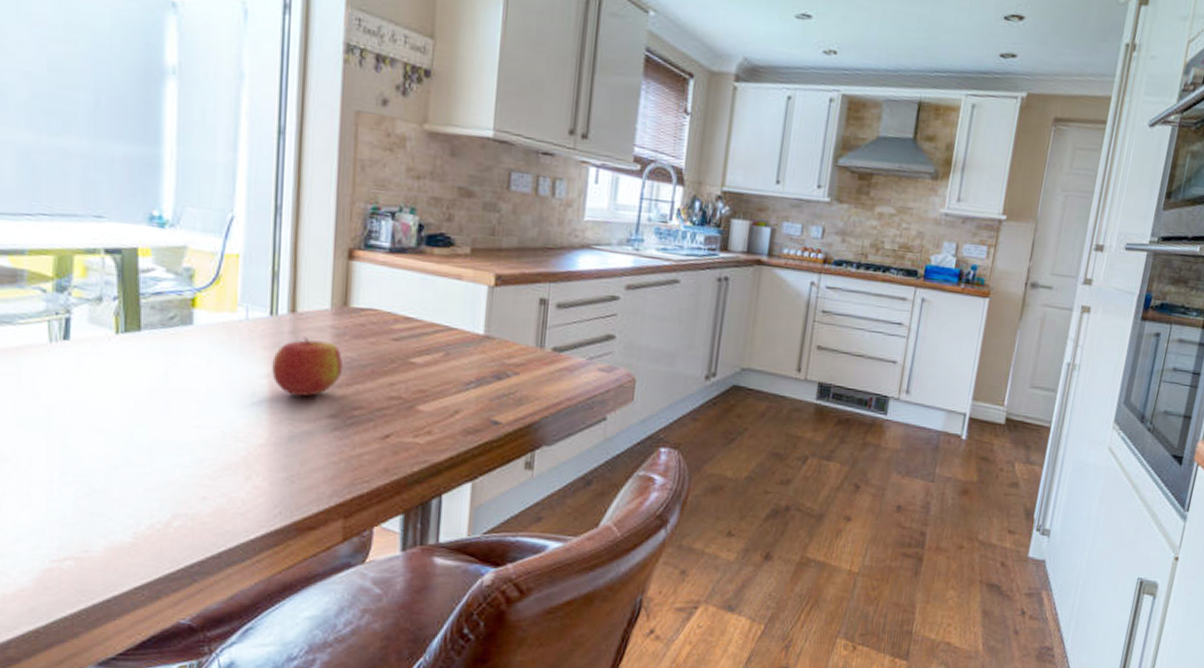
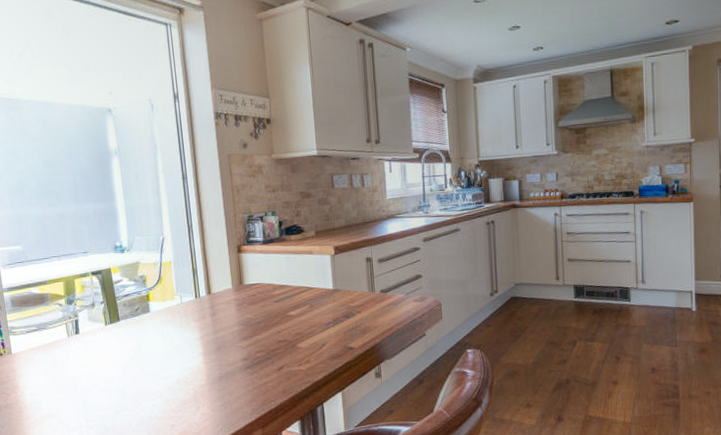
apple: present [272,336,343,396] -> none [201,309,246,349]

